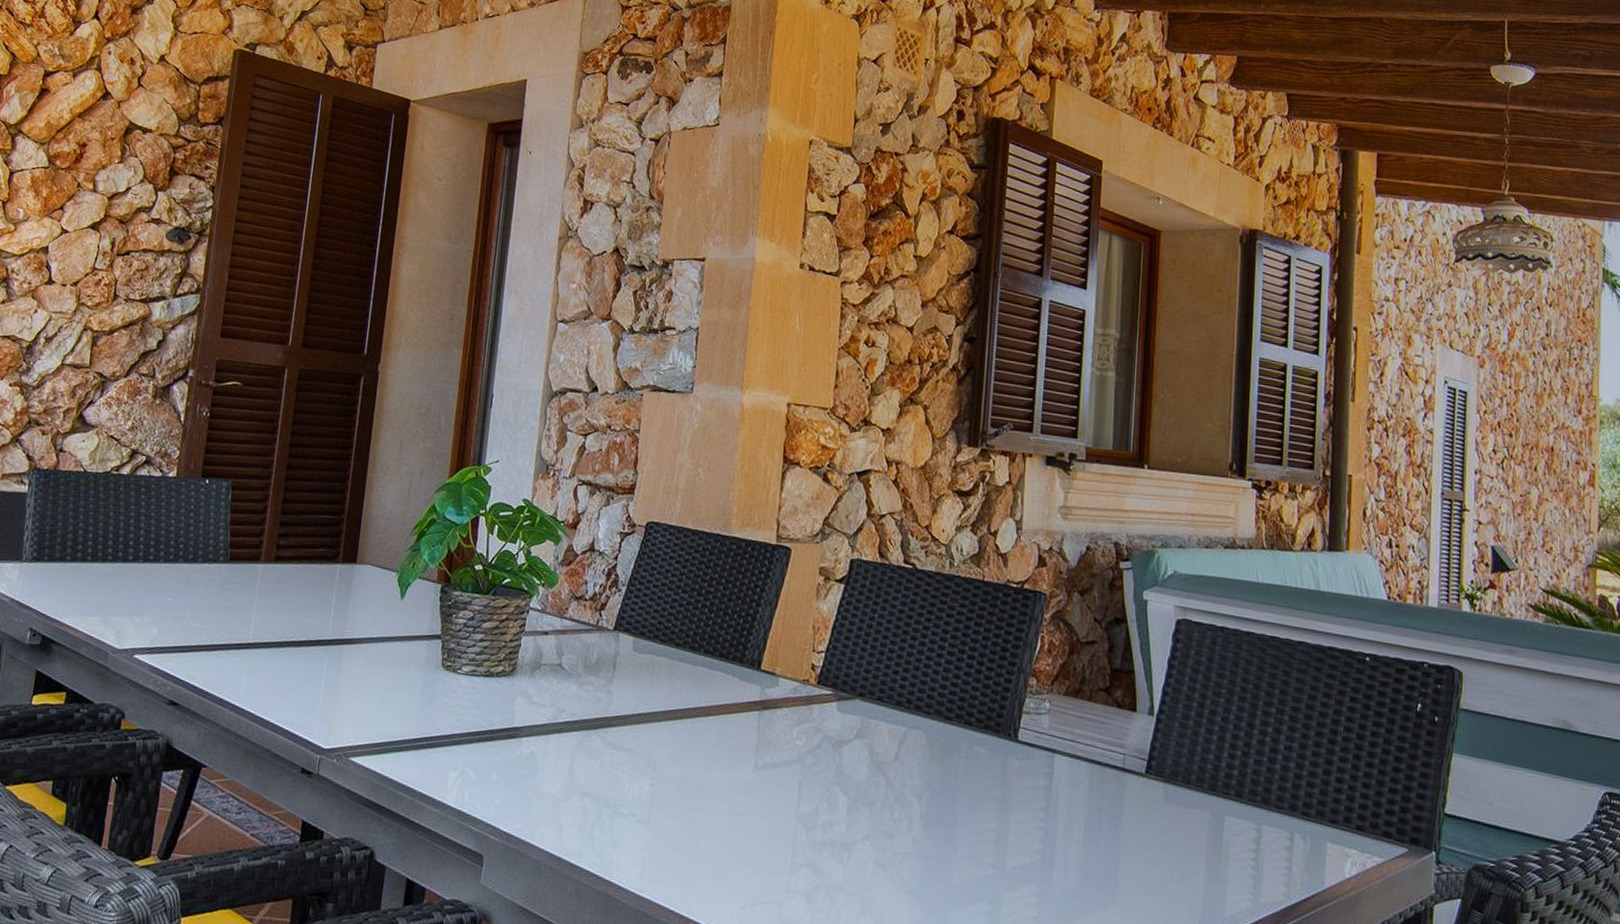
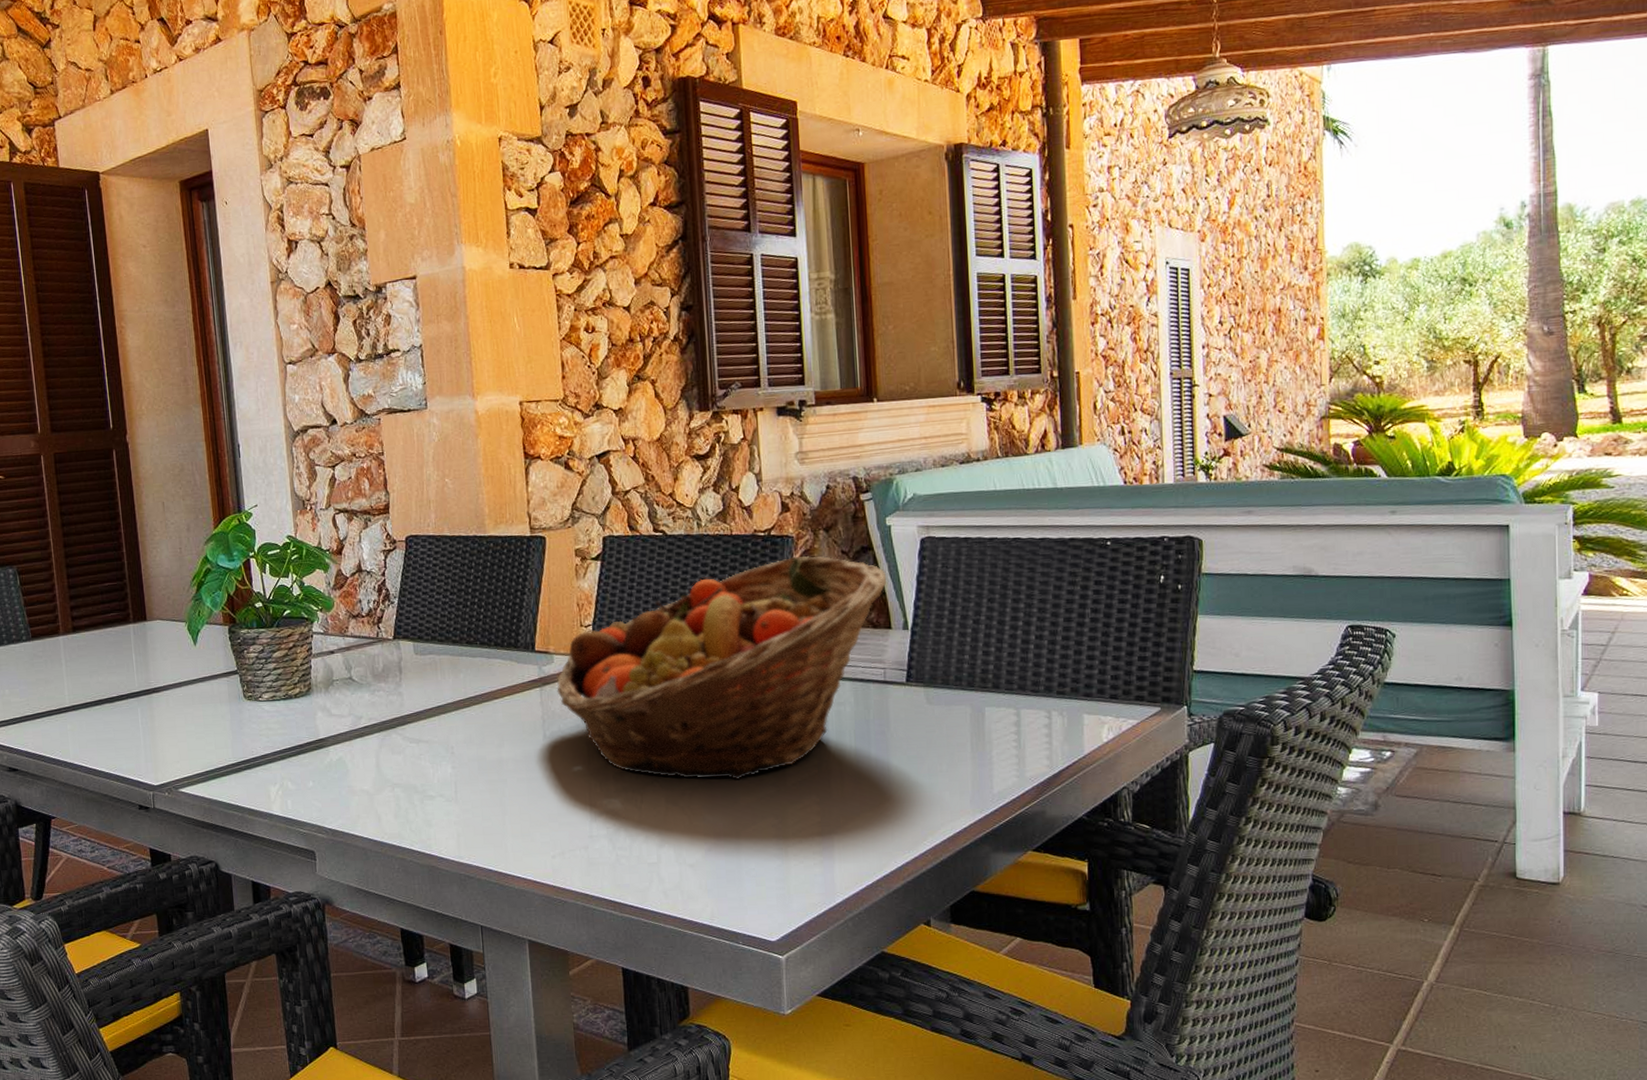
fruit basket: none [776,615,1138,853] -> present [556,556,887,781]

